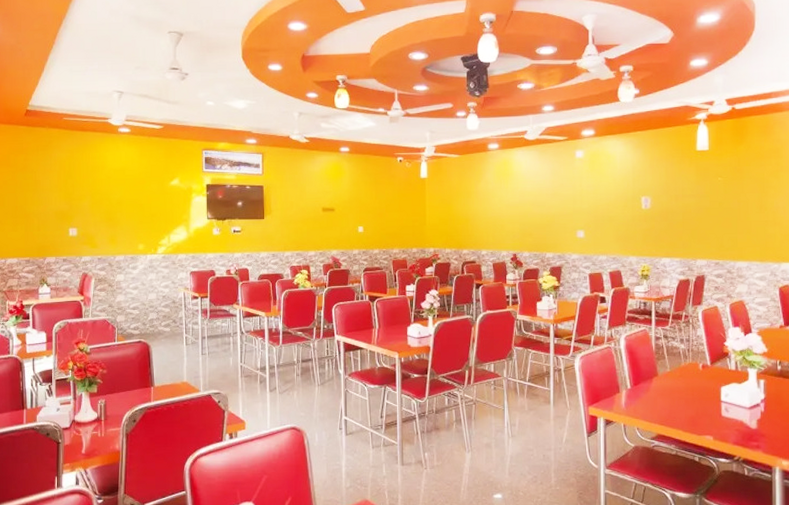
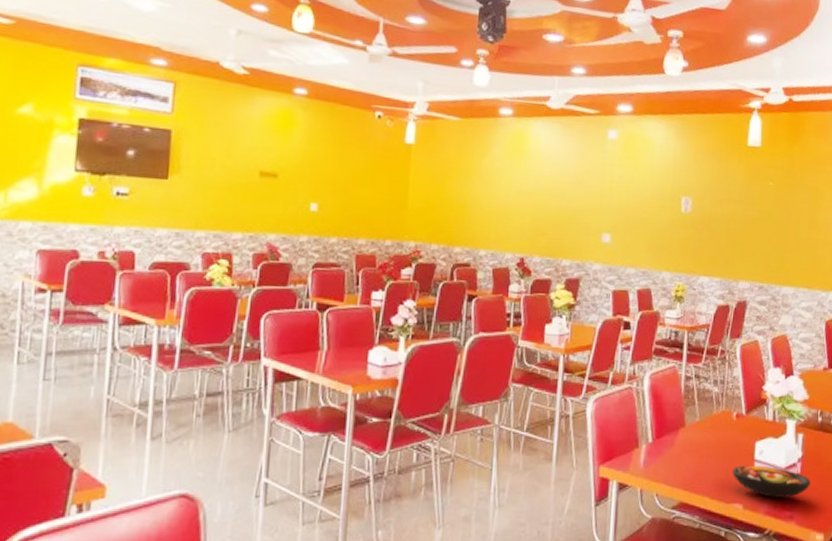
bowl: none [702,405,775,431] -> present [732,465,811,498]

